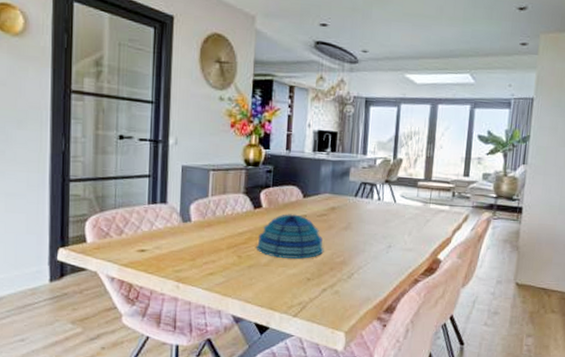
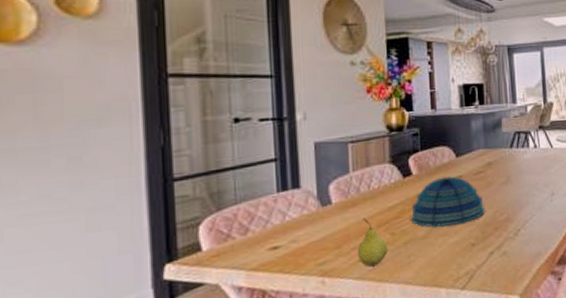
fruit: none [208,238,234,282] -> present [357,218,388,267]

